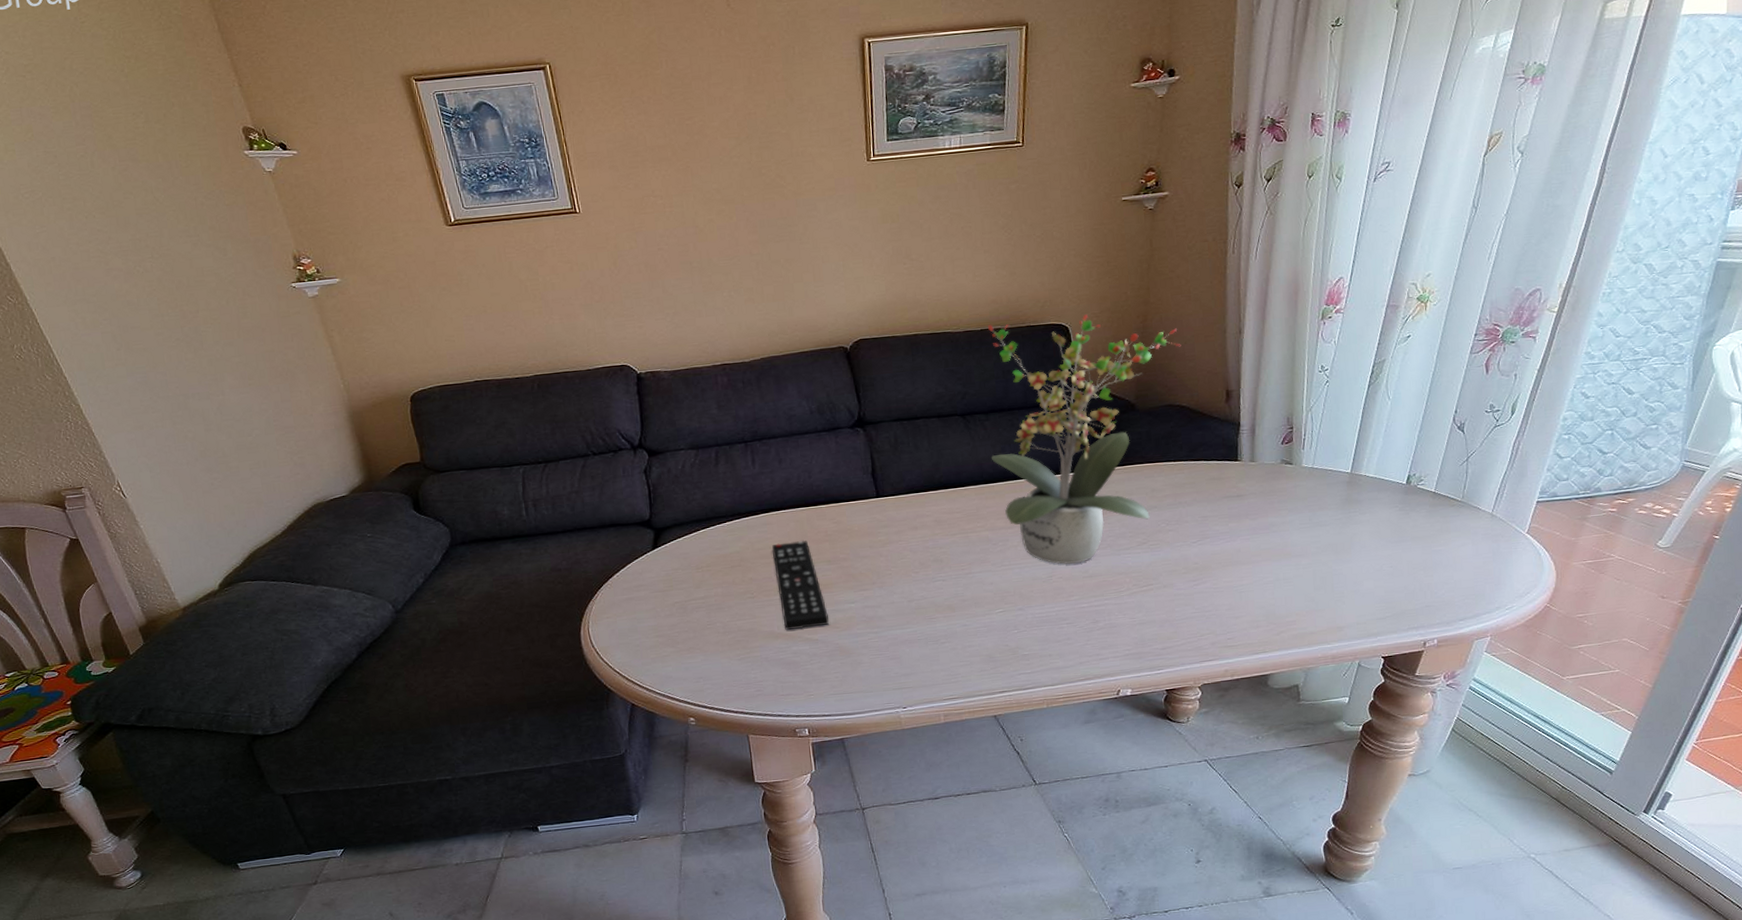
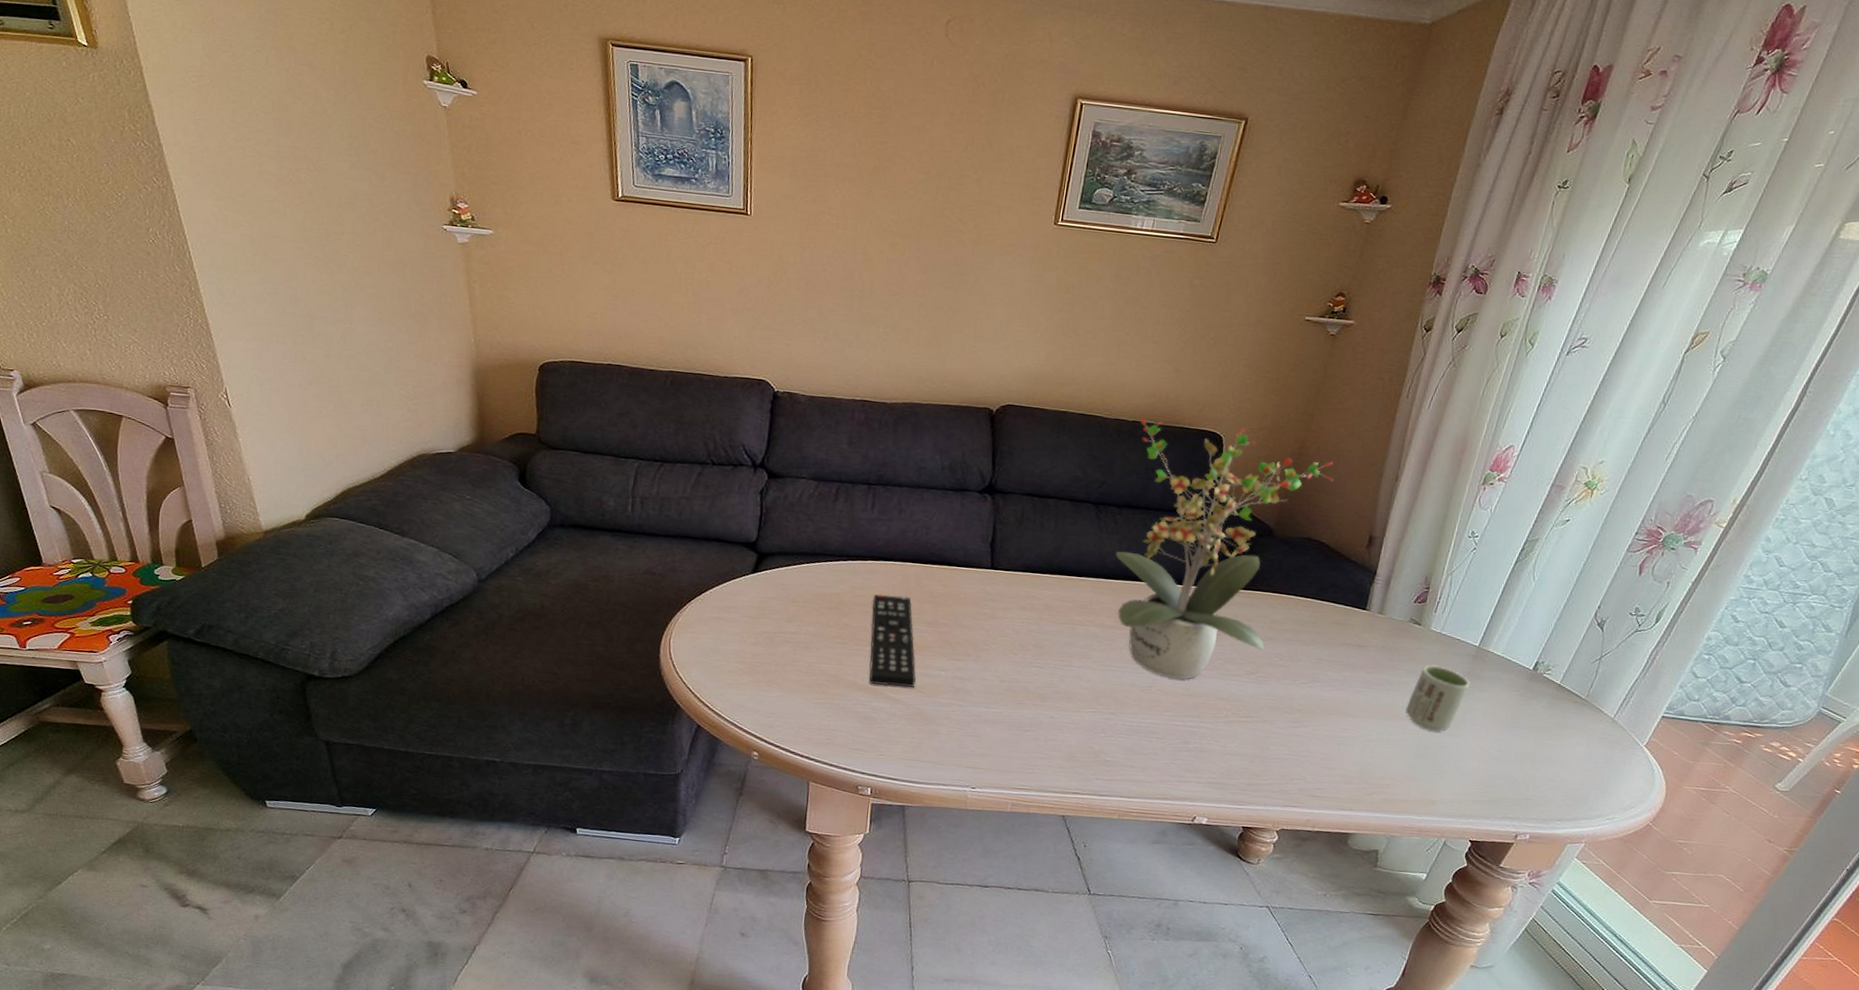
cup: none [1295,499,1351,562] -> present [1405,664,1470,732]

